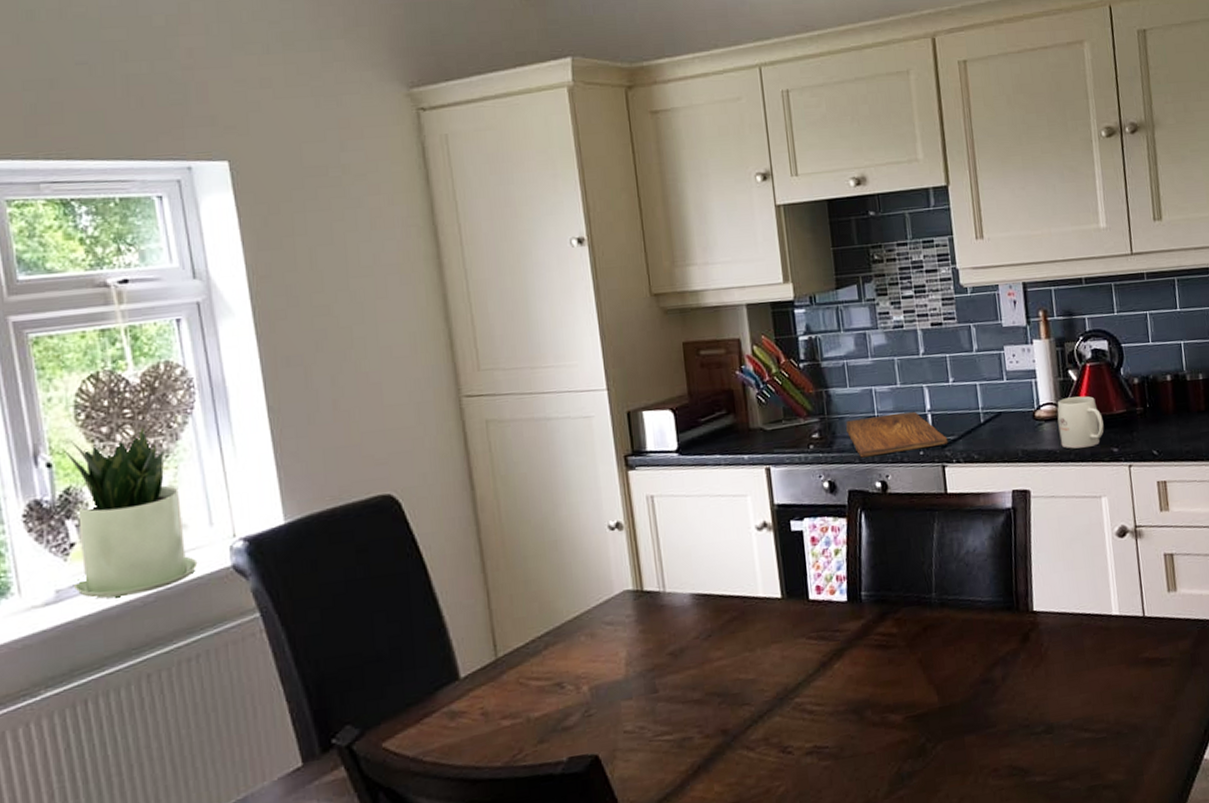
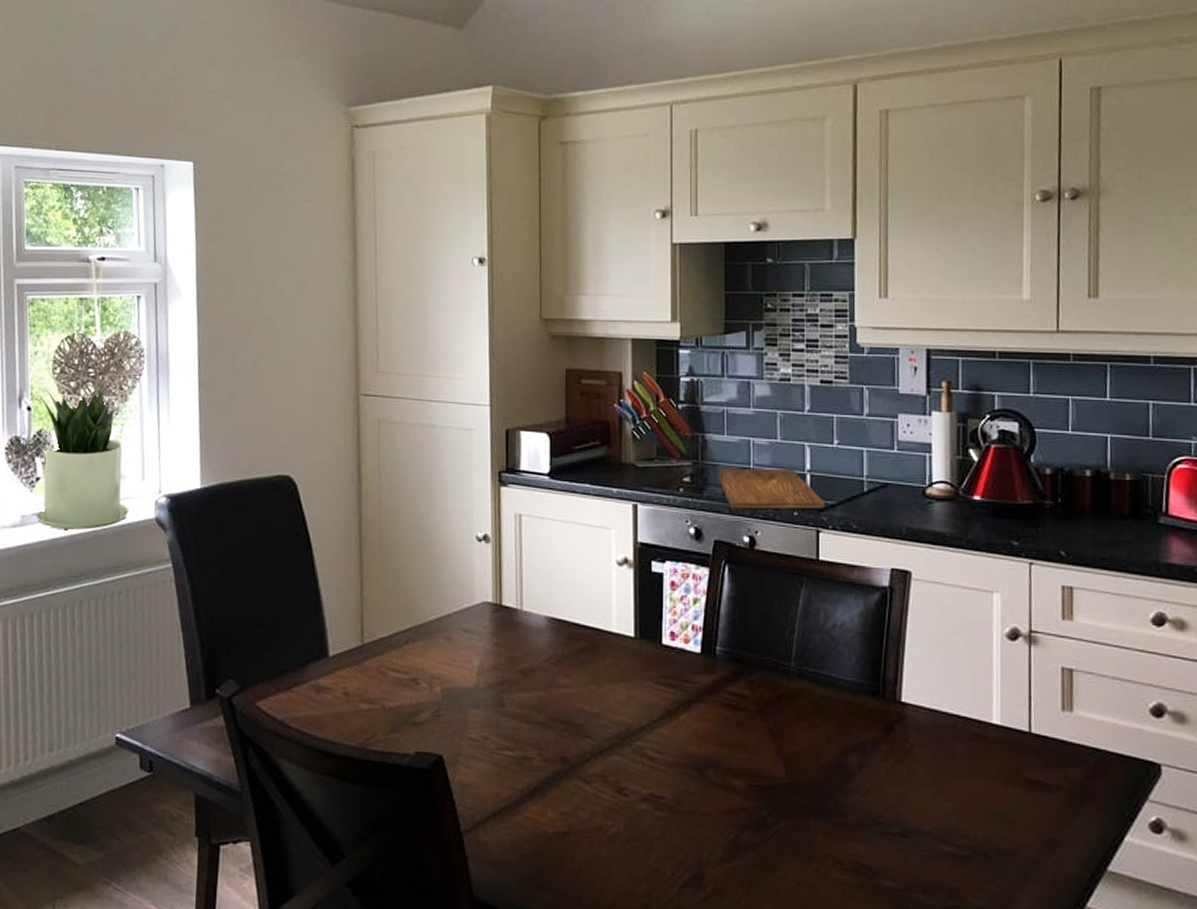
mug: present [1057,395,1104,449] -> none [951,478,1005,536]

